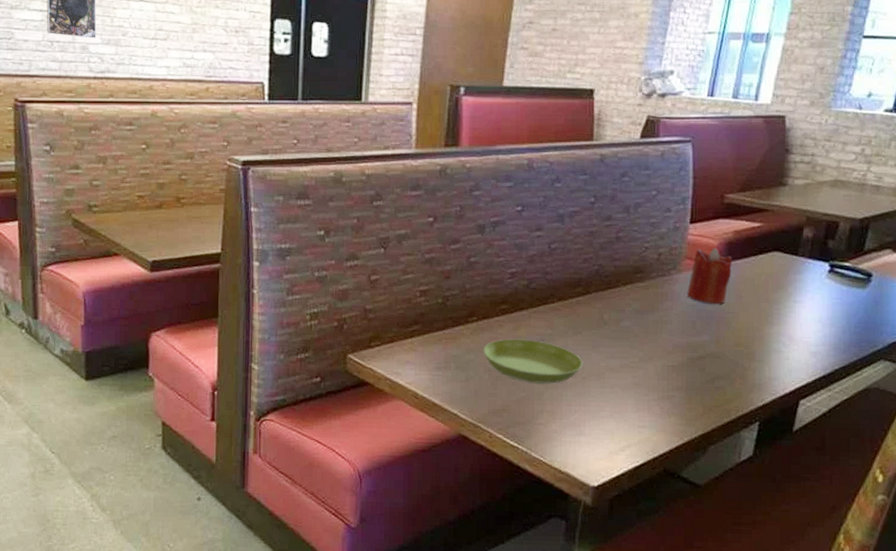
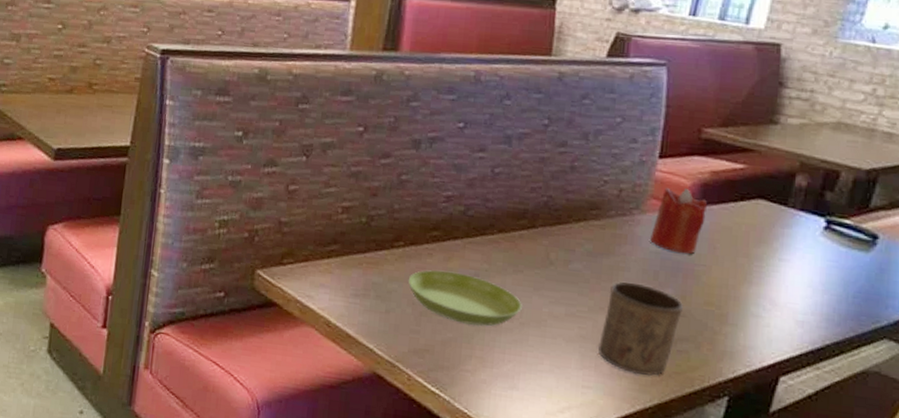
cup: none [649,333,718,412] -> present [597,281,683,377]

